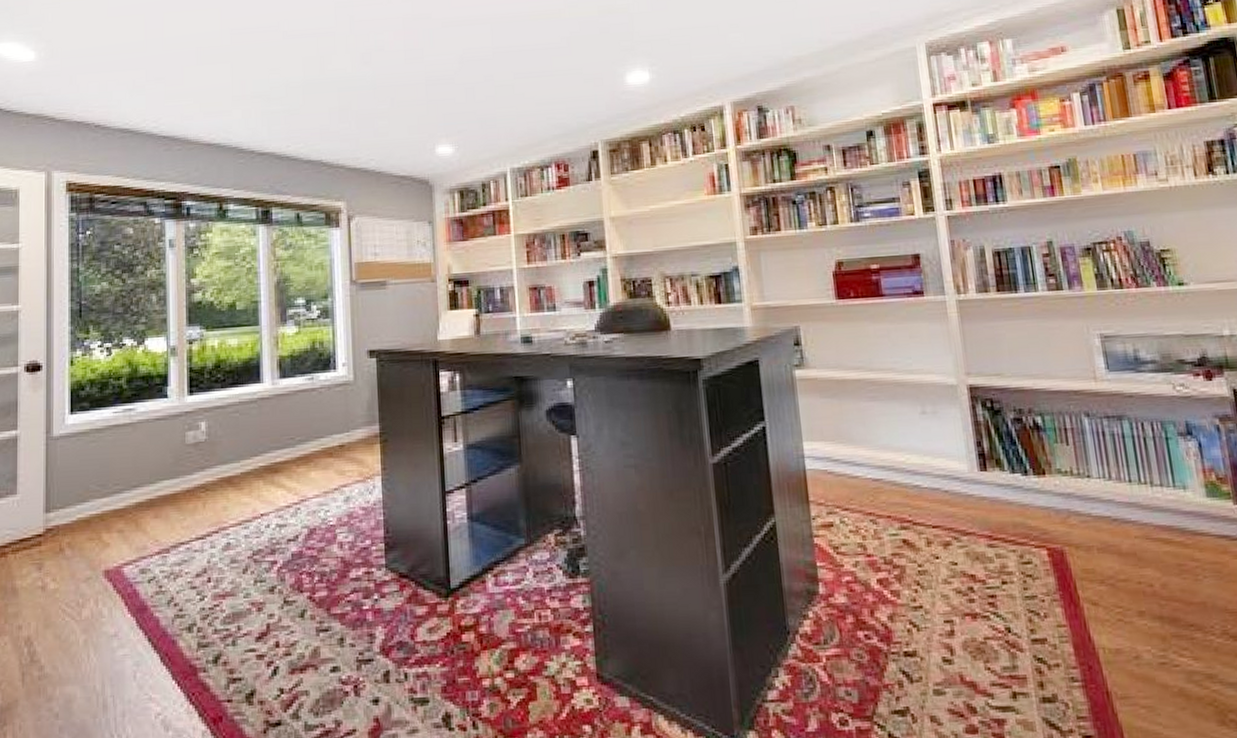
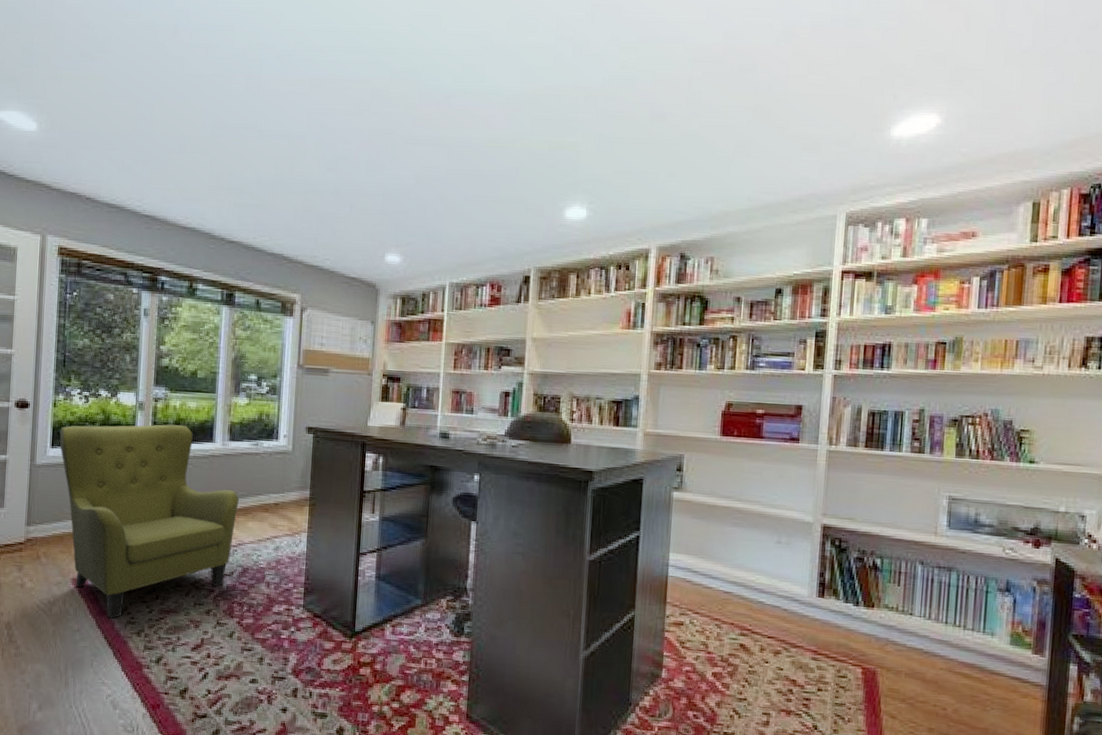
armchair: none [81,367,297,615] -> present [60,424,239,619]

